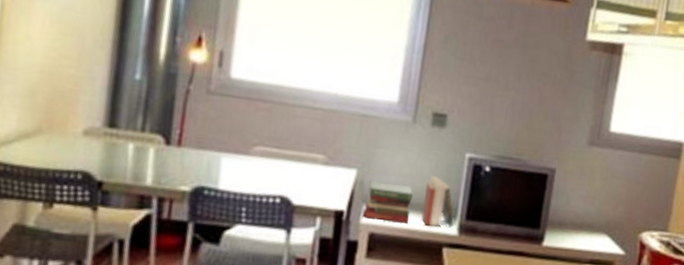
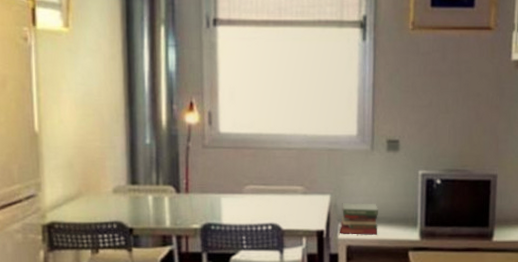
books: present [421,175,454,228] -> none [388,192,415,235]

